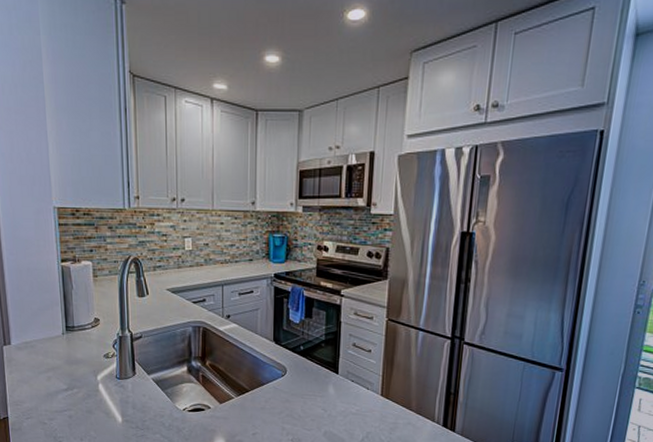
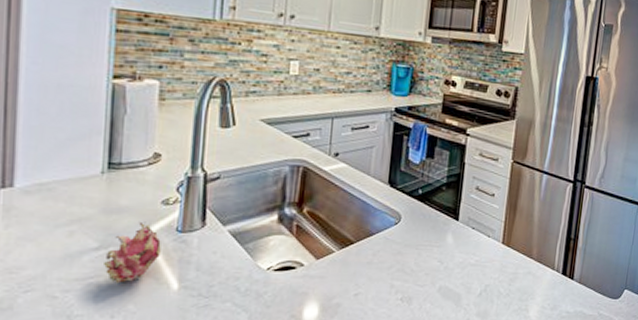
fruit: none [72,370,107,416] -> present [104,221,161,283]

